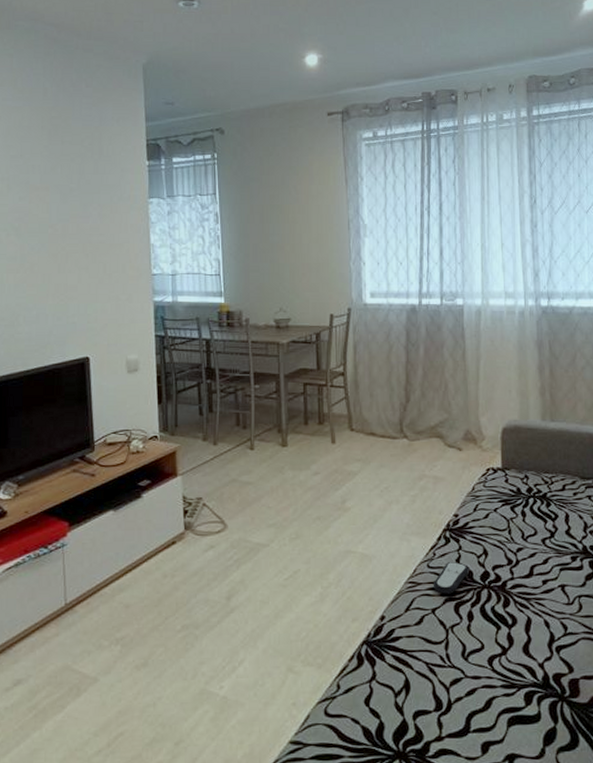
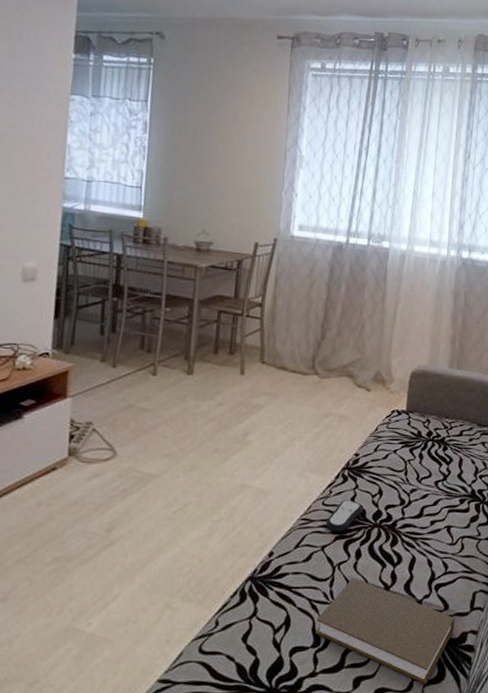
book: none [436,639,582,752] -> present [315,577,455,685]

